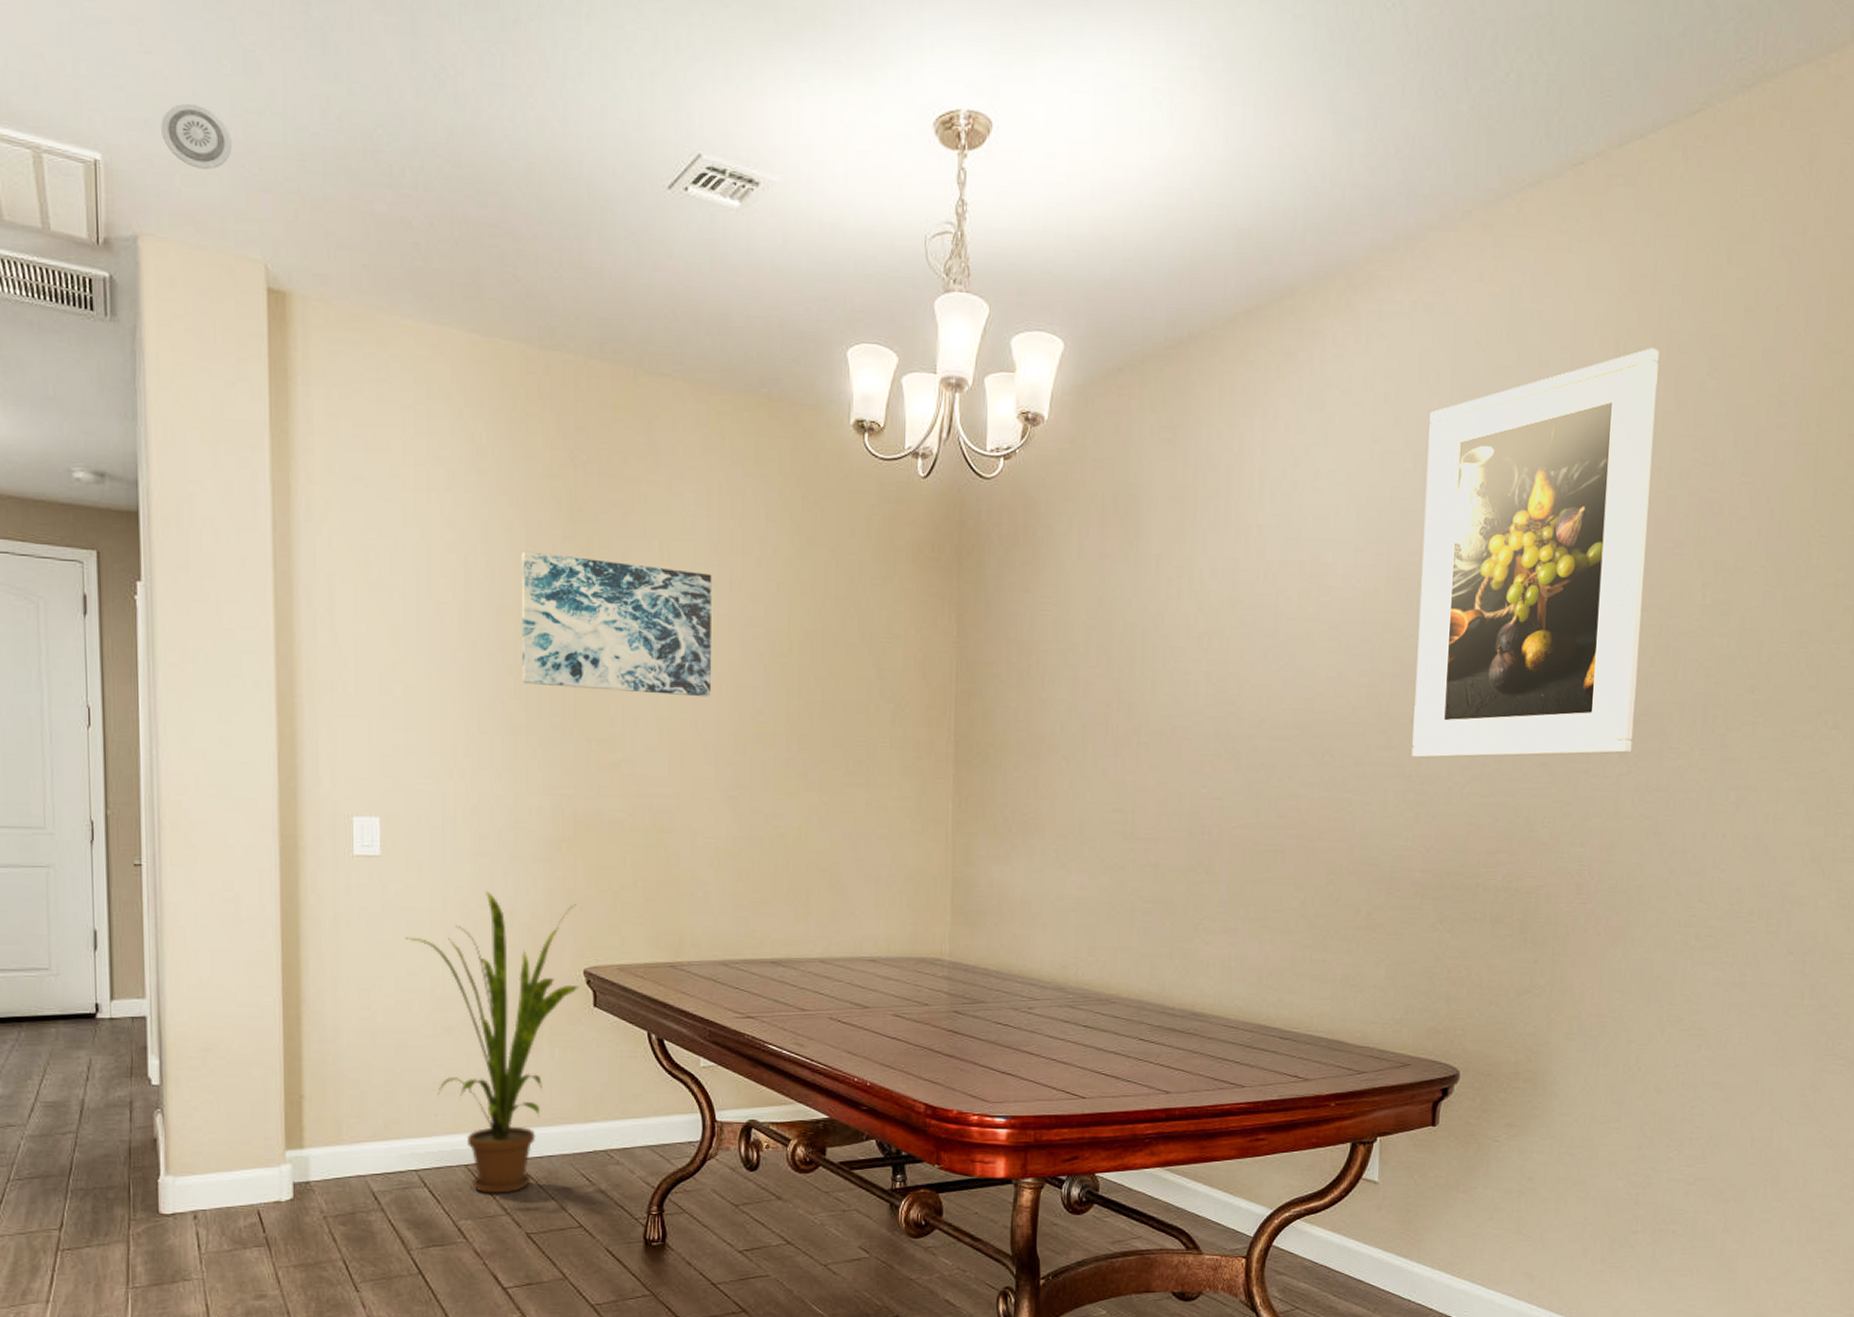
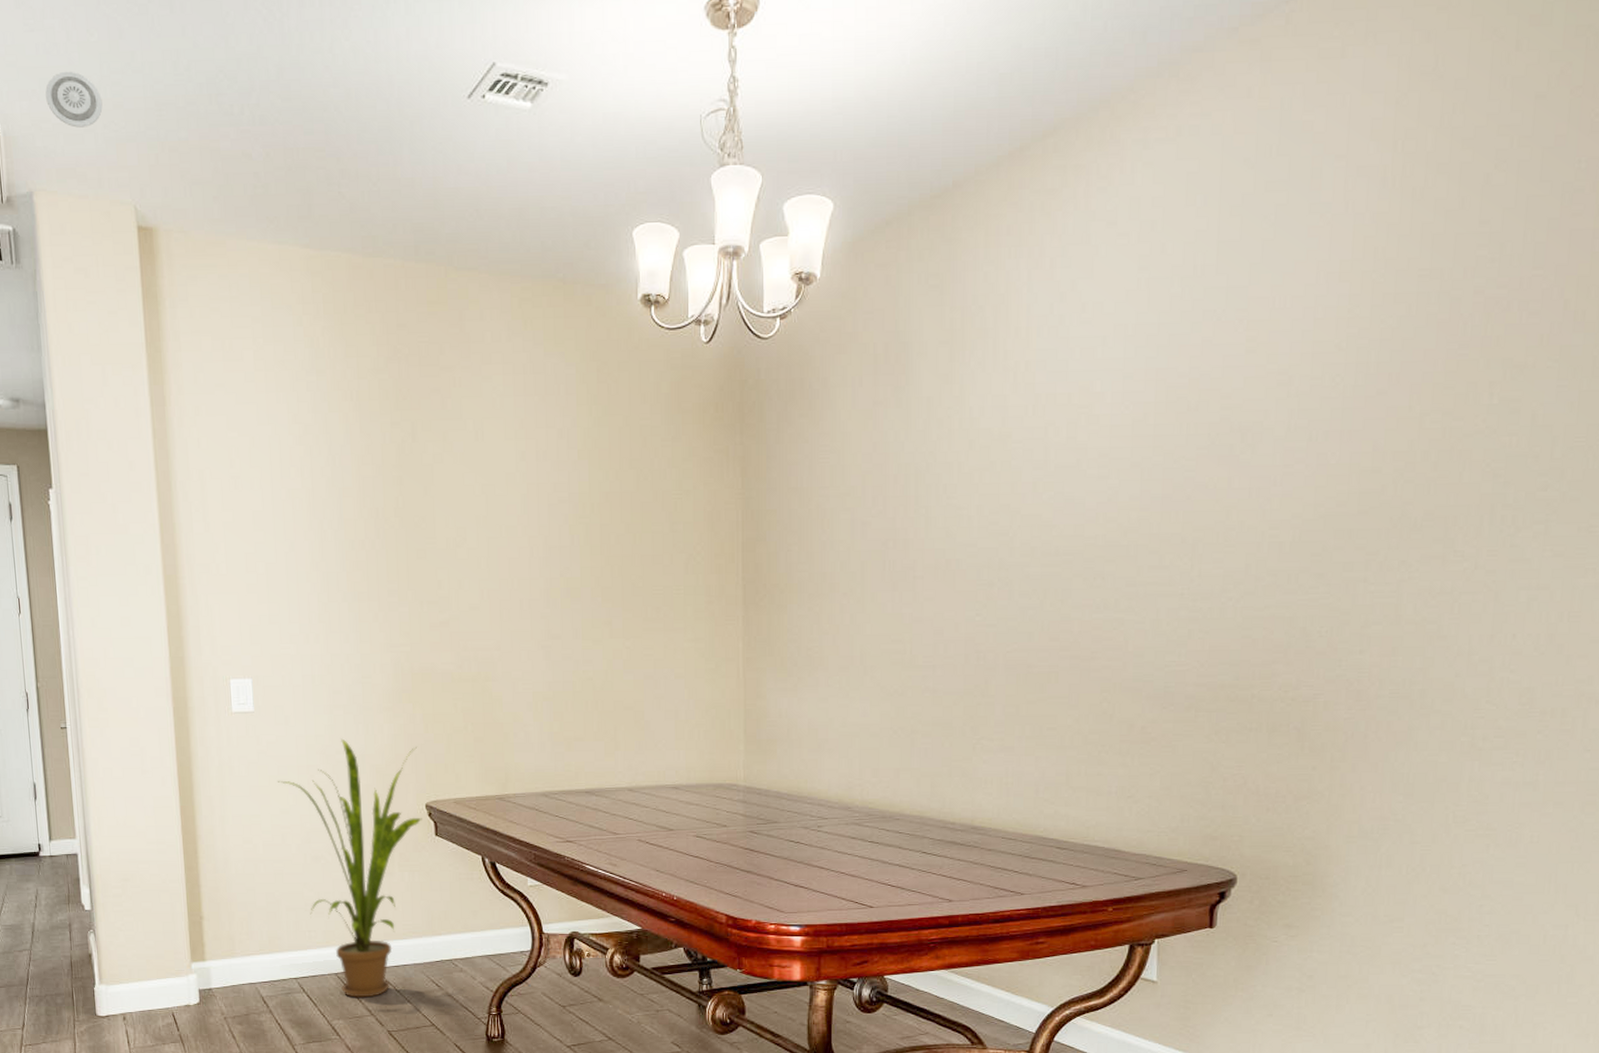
wall art: present [521,551,712,697] -> none [356,438,523,559]
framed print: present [1412,348,1659,758] -> none [1184,146,1441,576]

